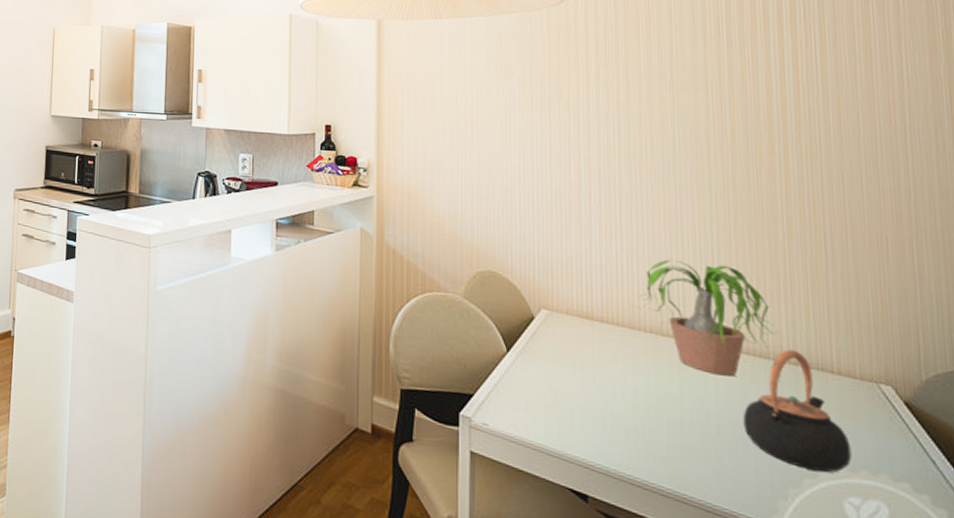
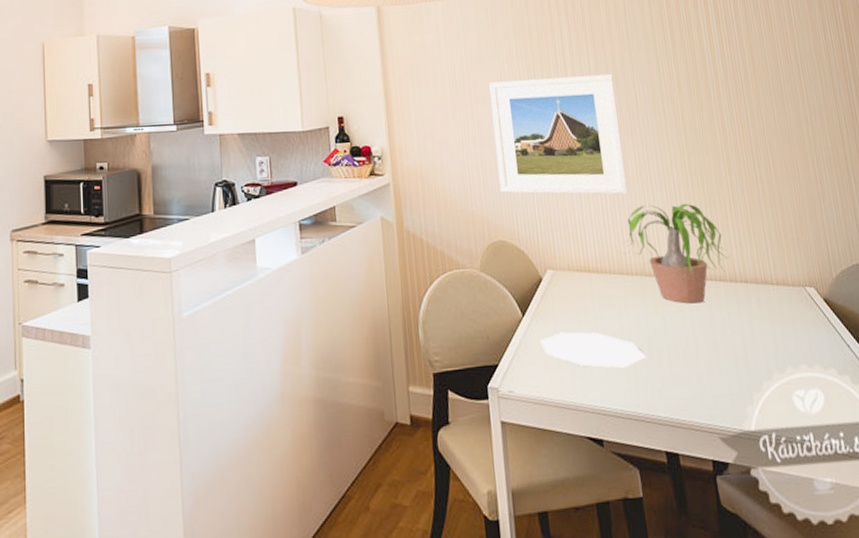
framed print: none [494,108,652,245] -> present [489,73,629,195]
plate: none [524,375,652,427] -> present [539,332,646,368]
teapot: present [743,349,852,473] -> none [713,269,794,374]

